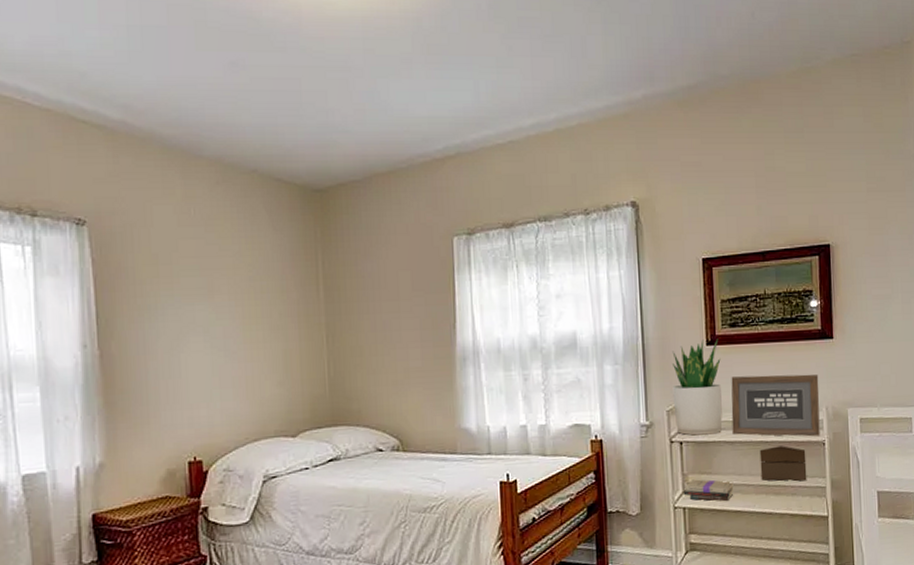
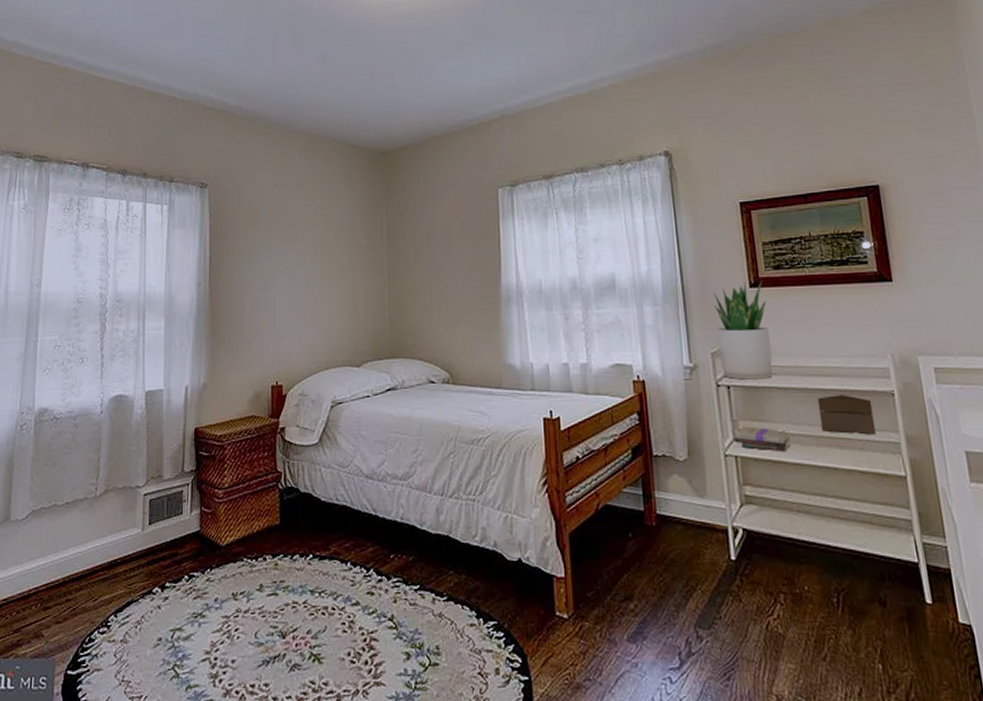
picture frame: present [731,374,820,437] -> none [779,318,888,386]

